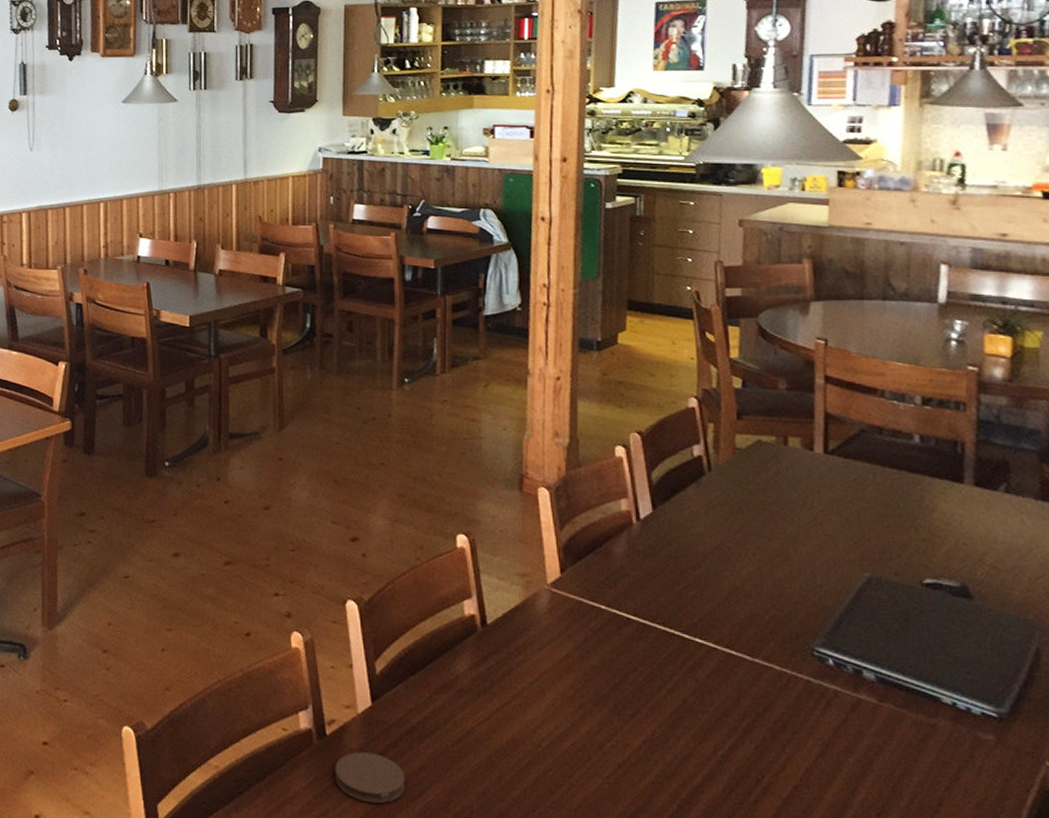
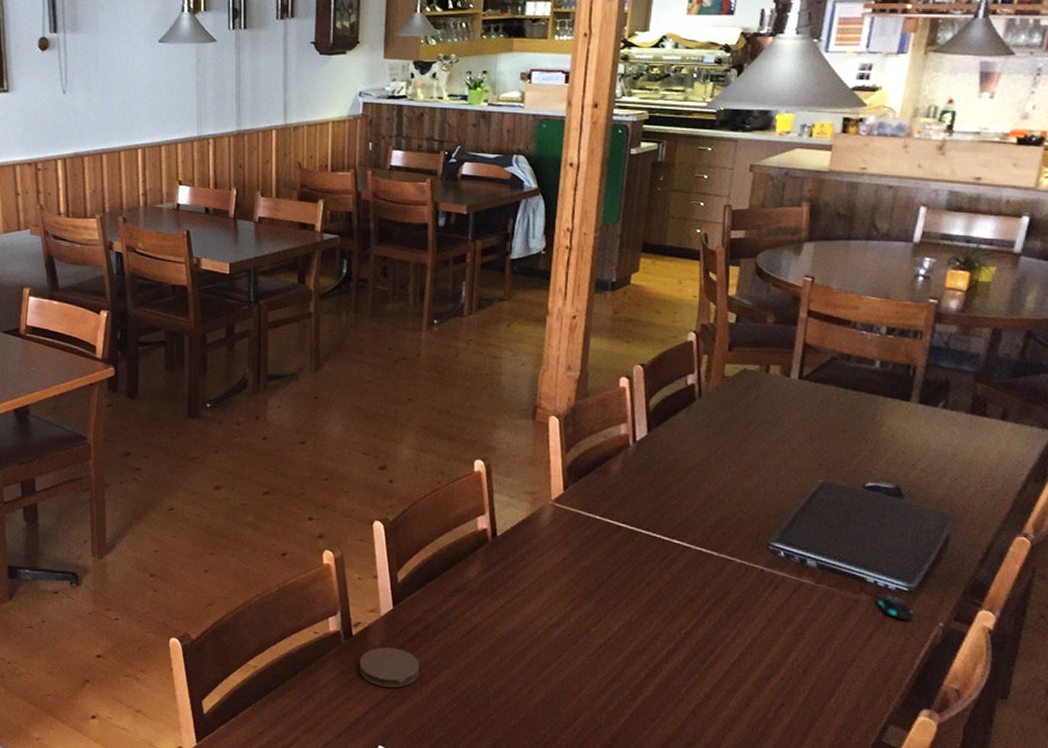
mouse: none [934,695,1011,757] -> present [861,576,914,621]

